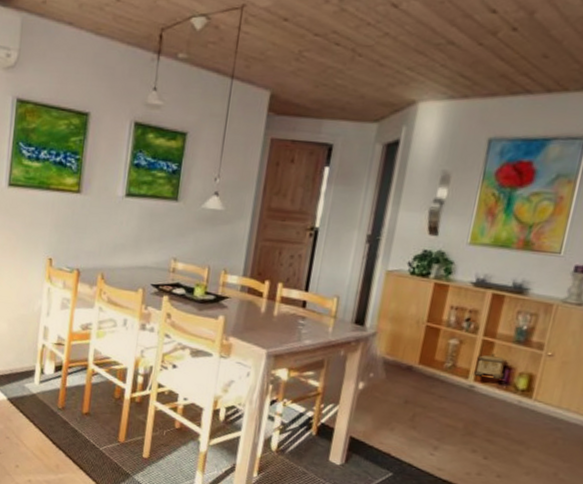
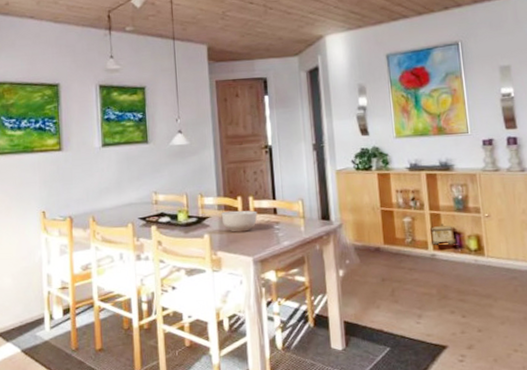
bowl: none [242,294,284,321] -> present [221,210,258,233]

